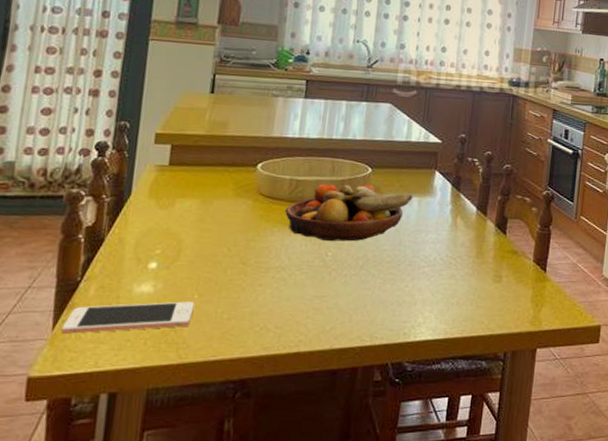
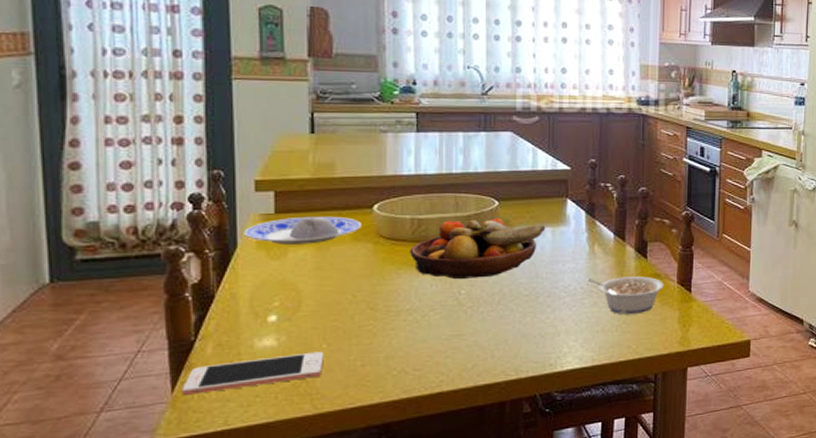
plate: none [139,170,244,197] -> present [244,216,361,245]
legume: none [447,249,520,290] -> present [588,276,664,315]

